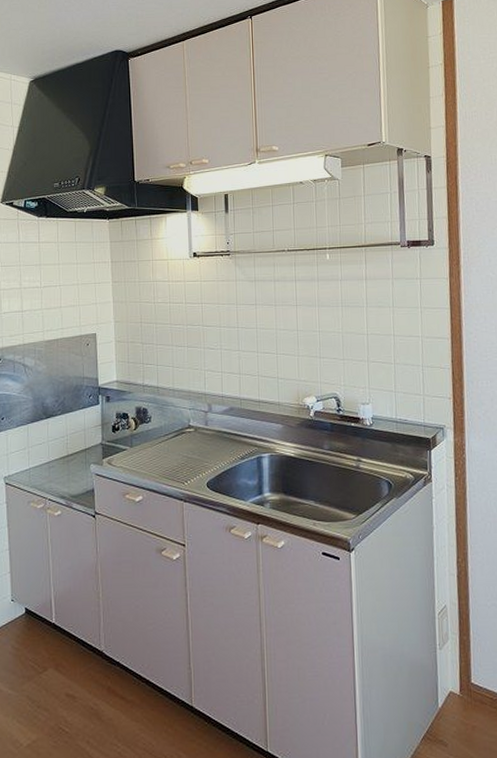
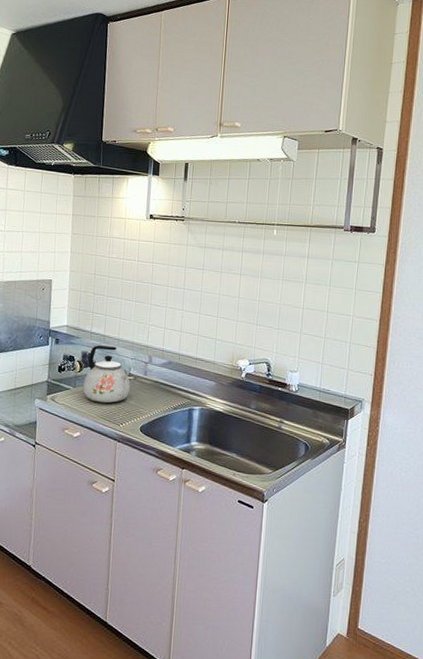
kettle: none [141,398,191,461] -> present [83,345,130,403]

